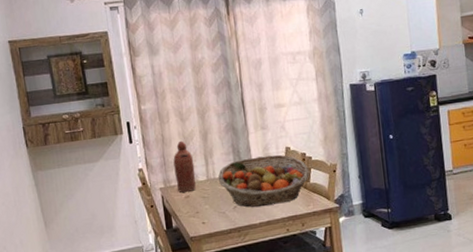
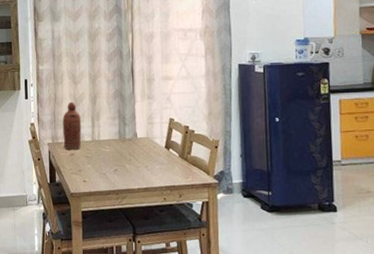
fruit basket: present [217,154,310,207] -> none [102,124,192,172]

